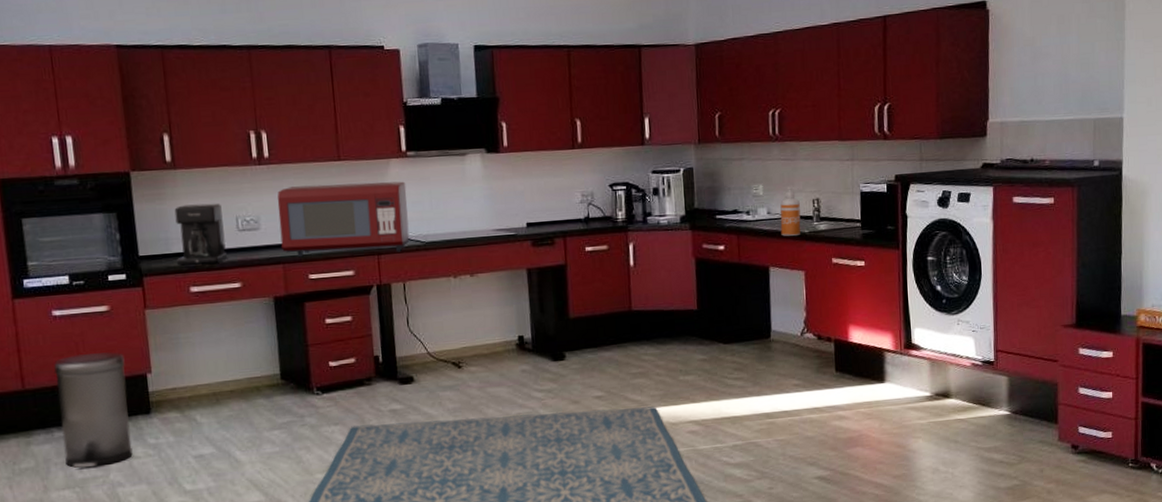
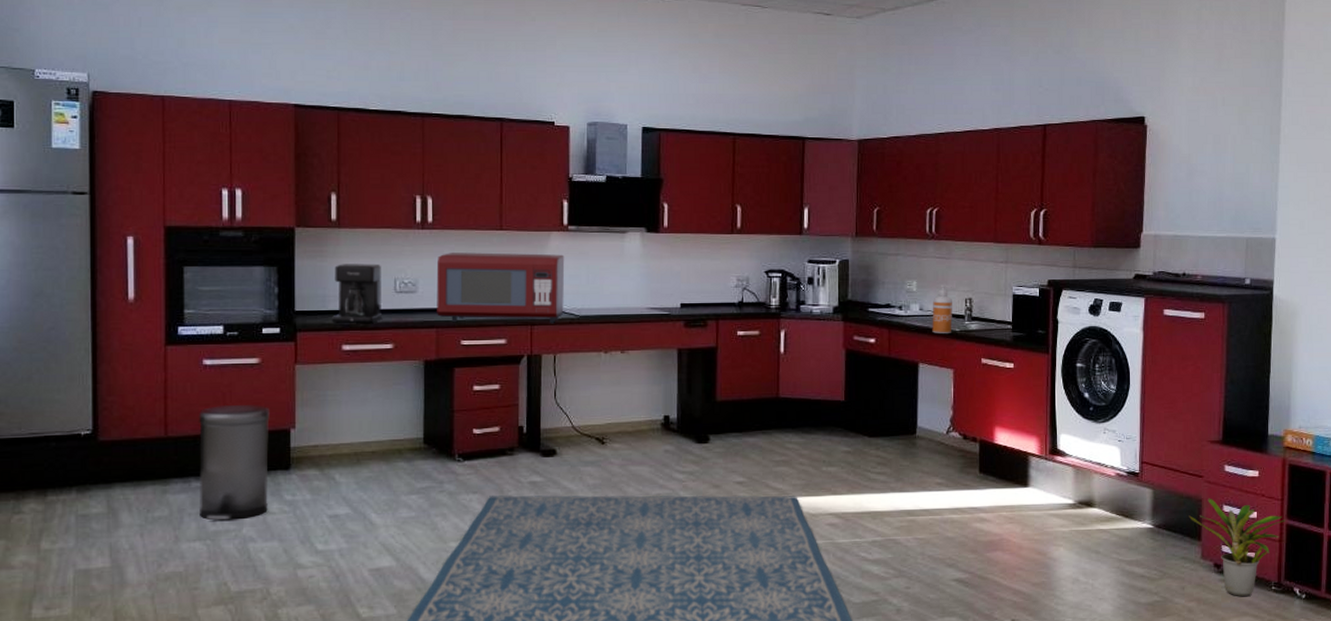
potted plant: none [1044,381,1140,476] -> present [1188,498,1285,597]

